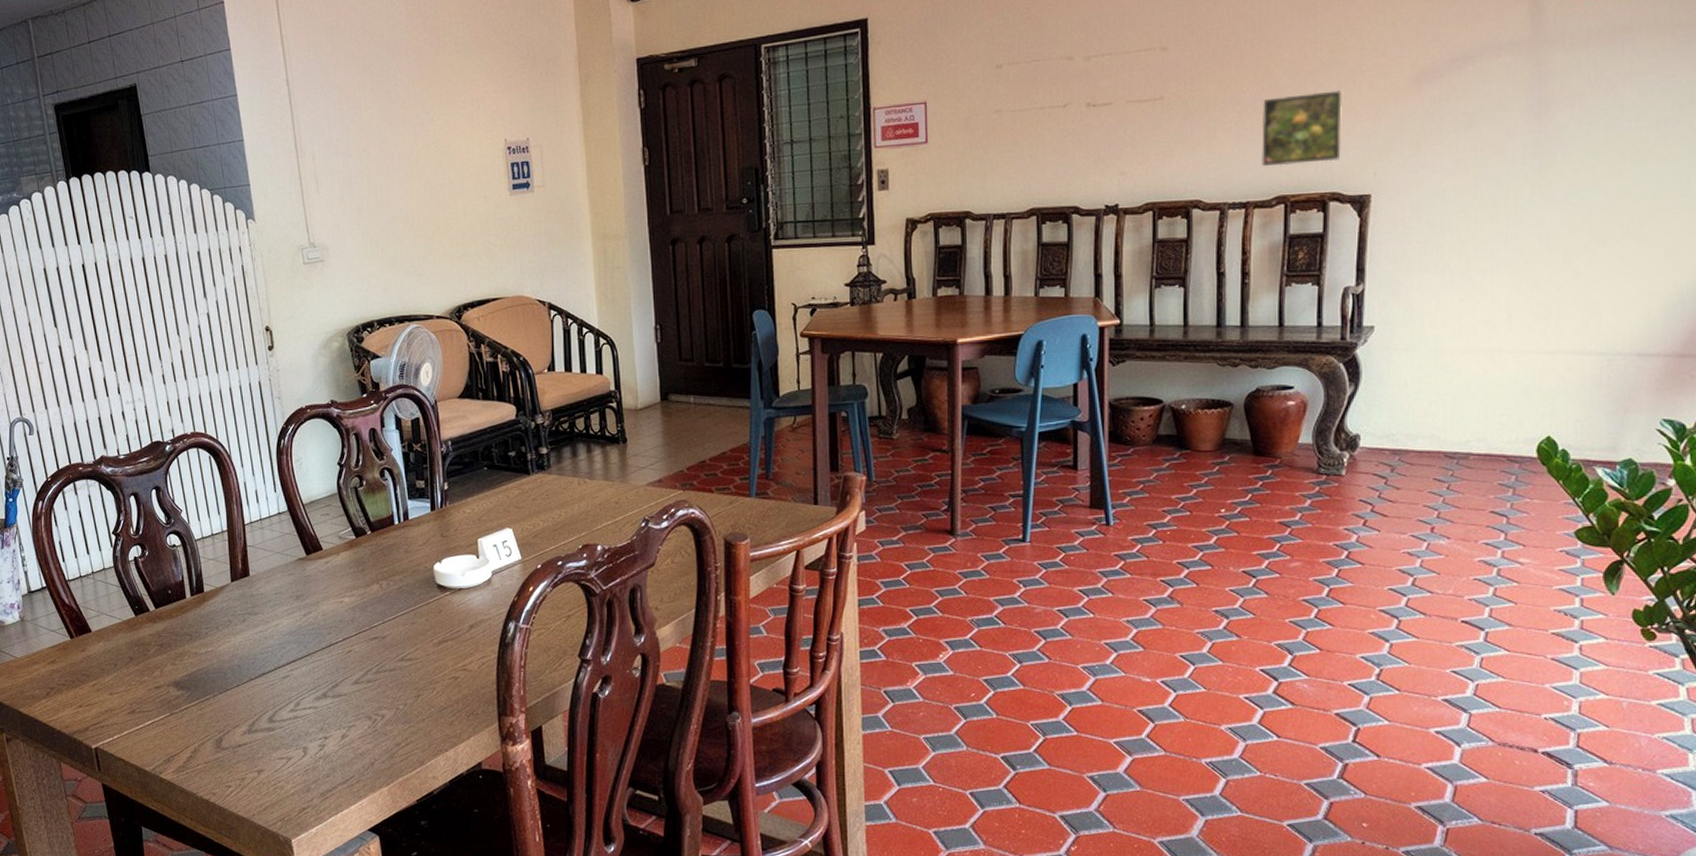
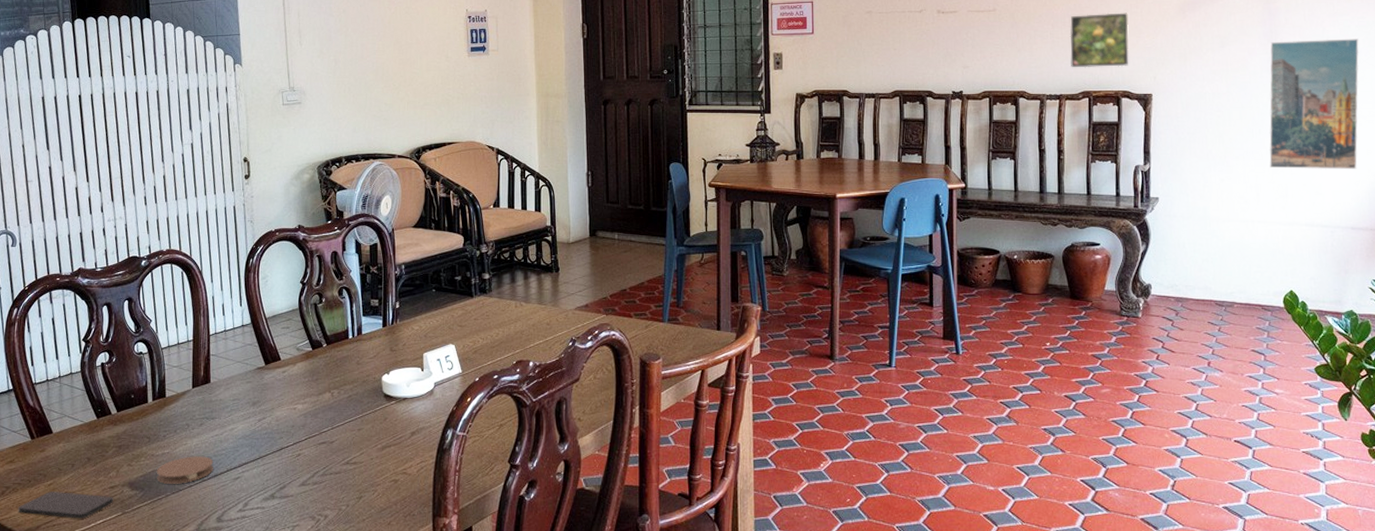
smartphone: none [64,692,161,720] -> present [18,491,114,519]
coaster: none [201,654,260,683] -> present [156,456,214,484]
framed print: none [1528,105,1665,282] -> present [1269,39,1359,169]

